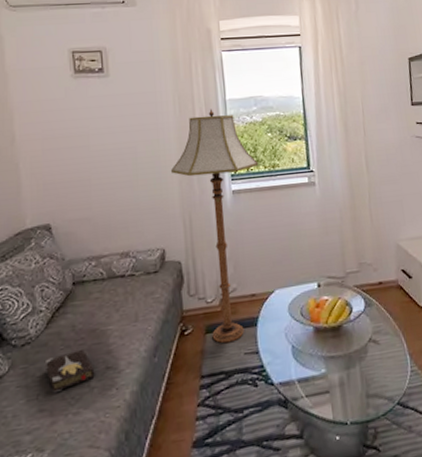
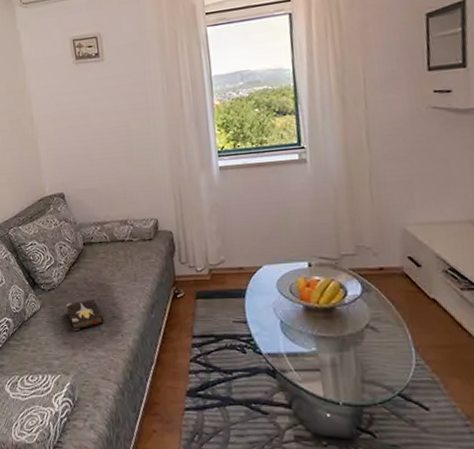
floor lamp: present [171,109,259,344] -> none [161,86,246,310]

